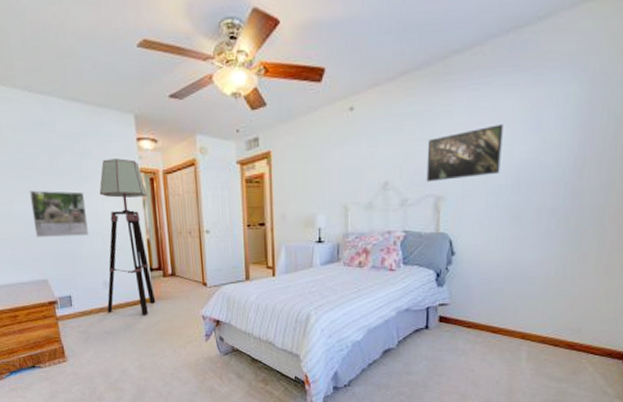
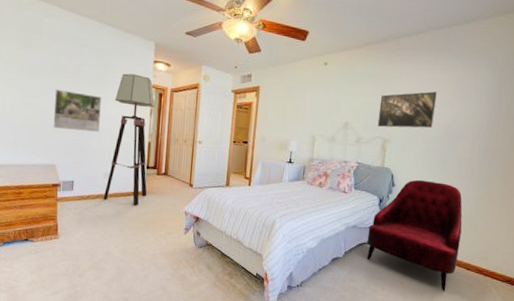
armchair: none [425,242,546,376] -> present [366,179,463,292]

